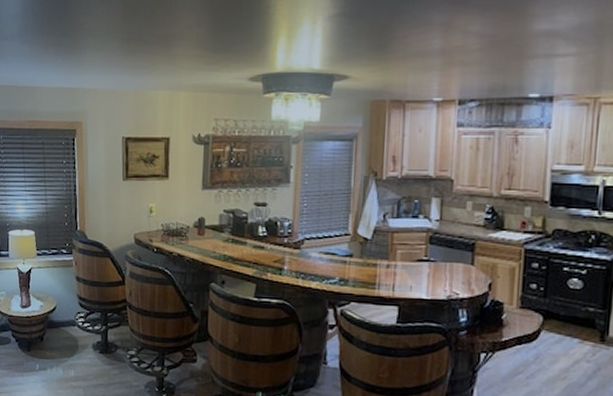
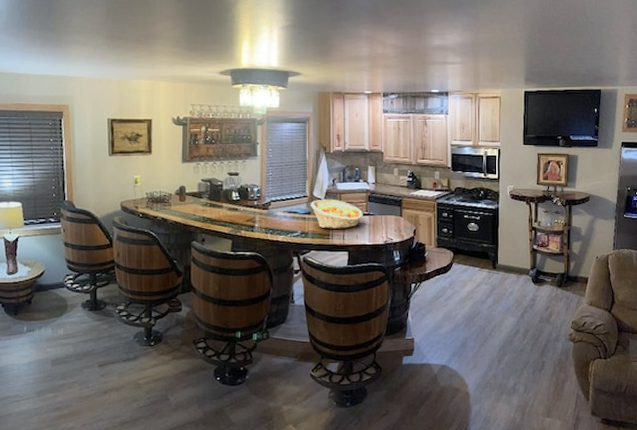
fruit basket: none [353,238,421,278] -> present [310,198,363,229]

